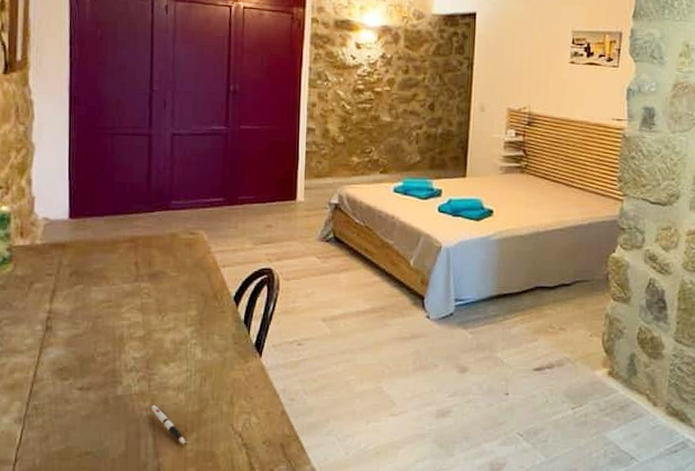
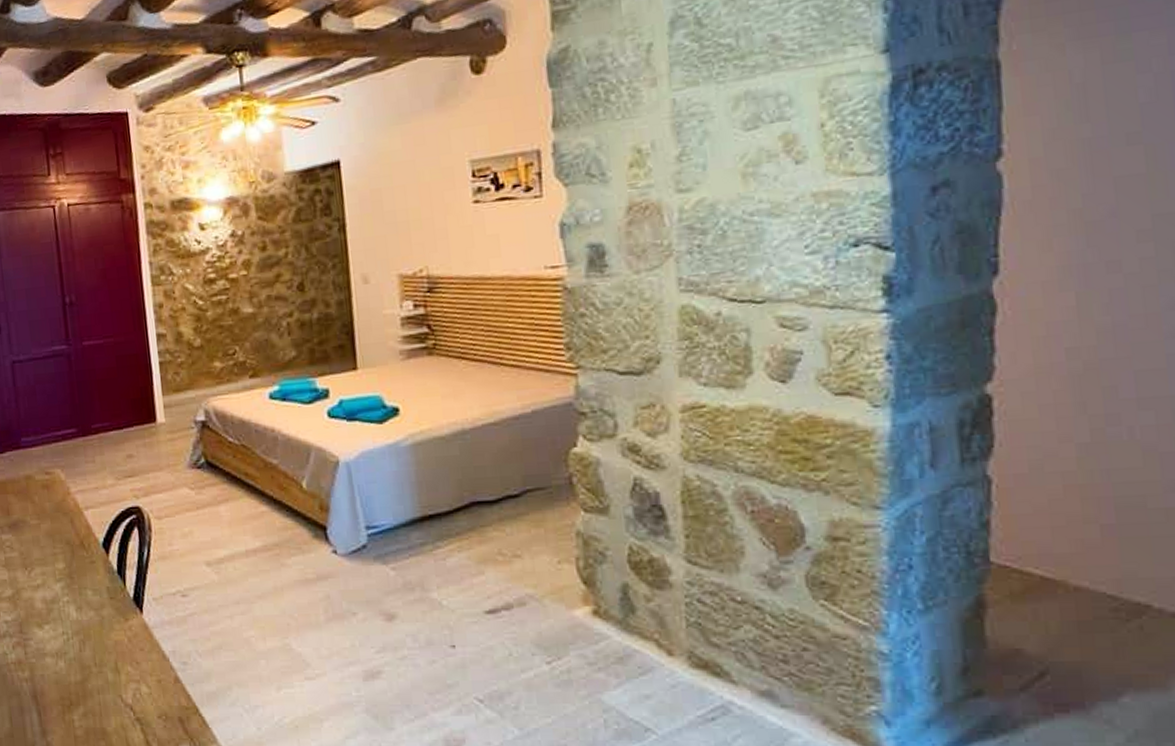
pen: present [151,404,186,445] -> none [31,674,73,721]

